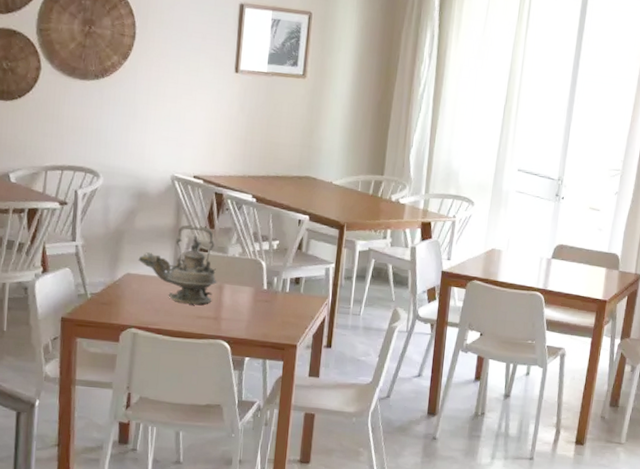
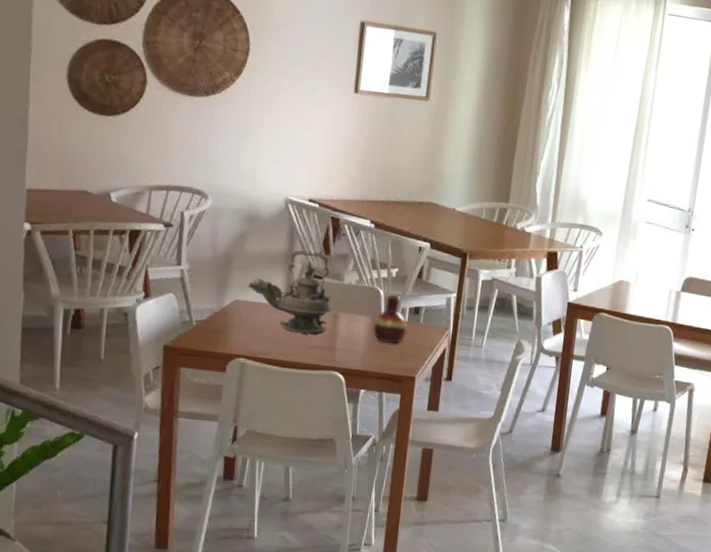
vase: none [256,266,289,313] -> present [373,294,408,344]

